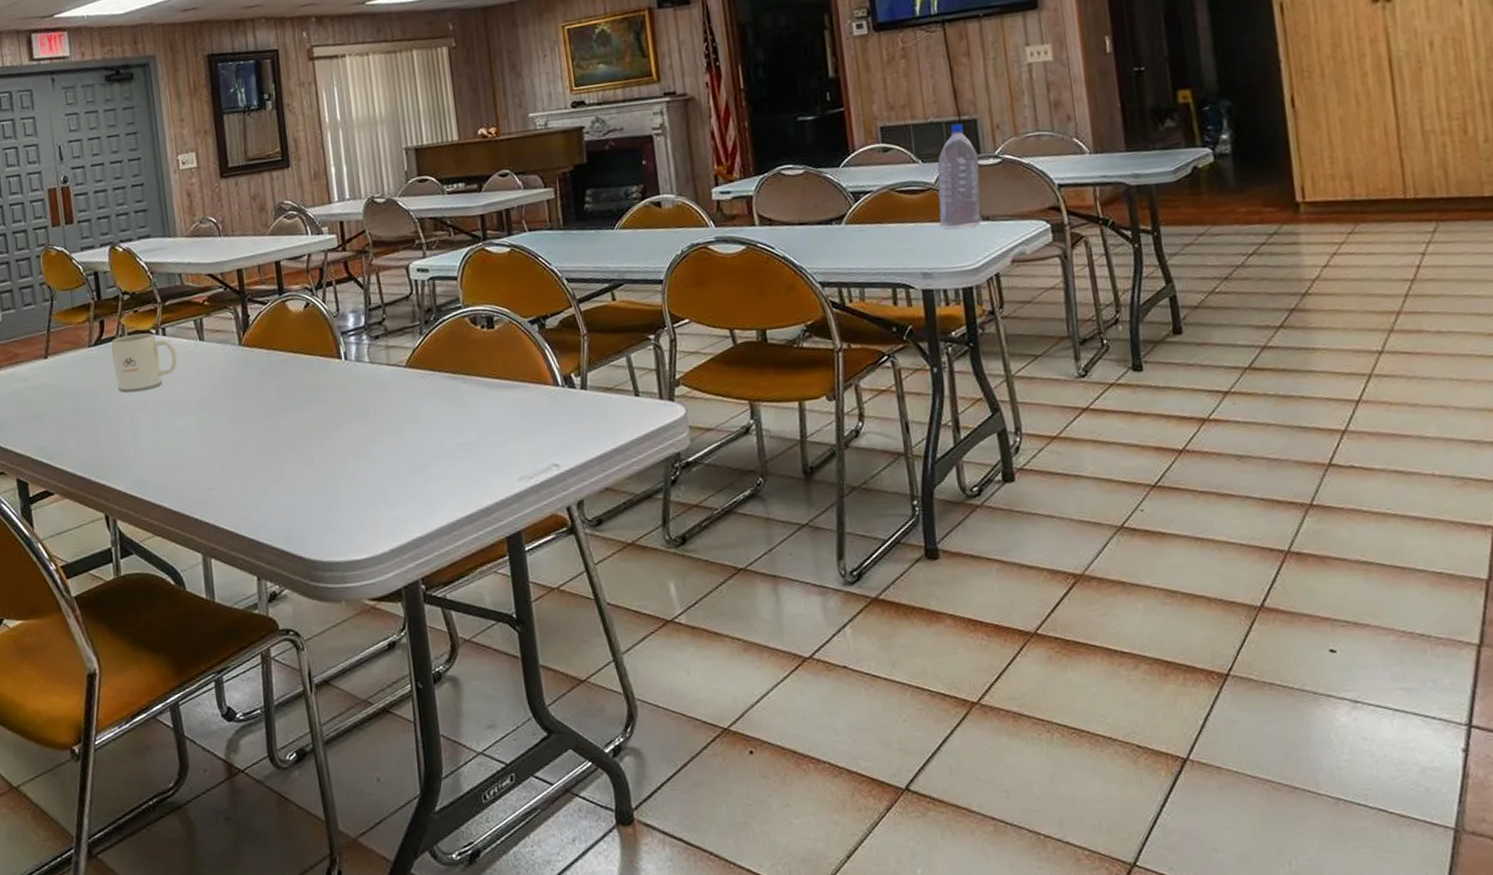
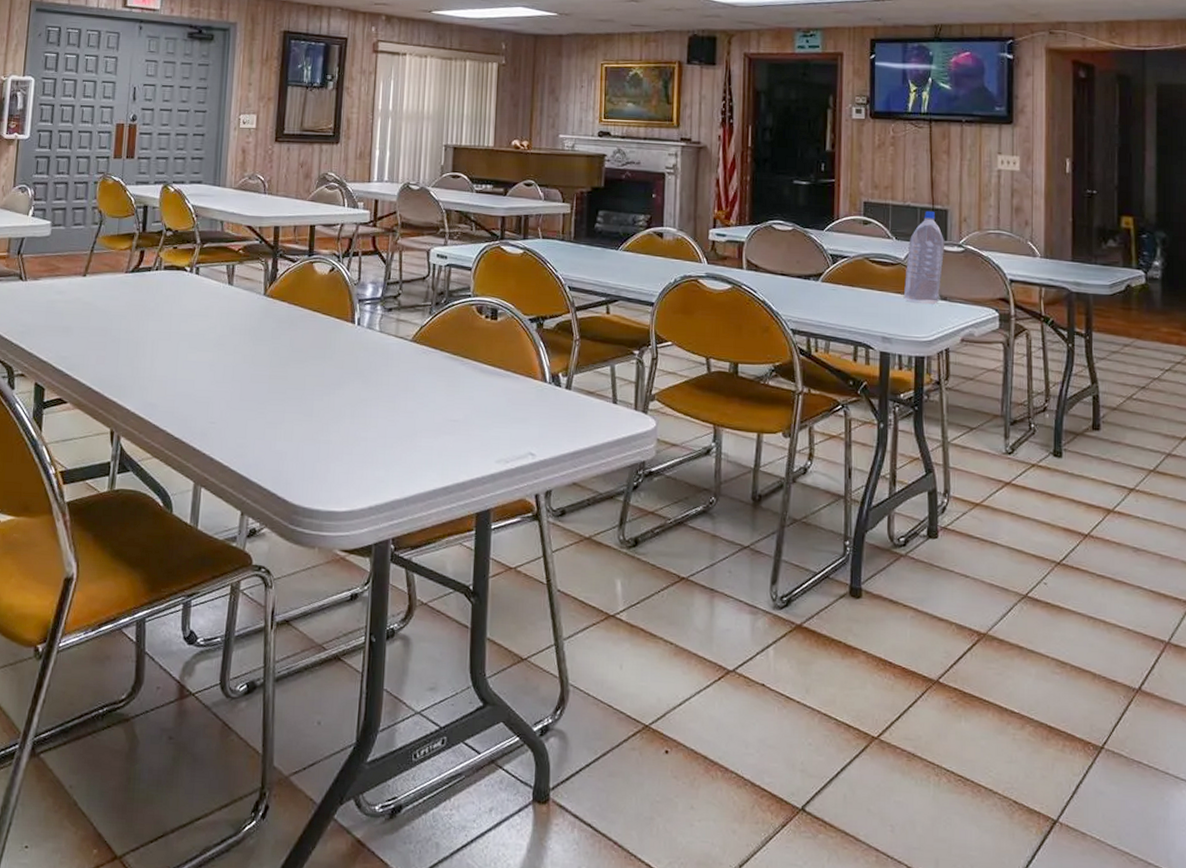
mug: present [111,333,178,393] -> none [145,268,206,322]

